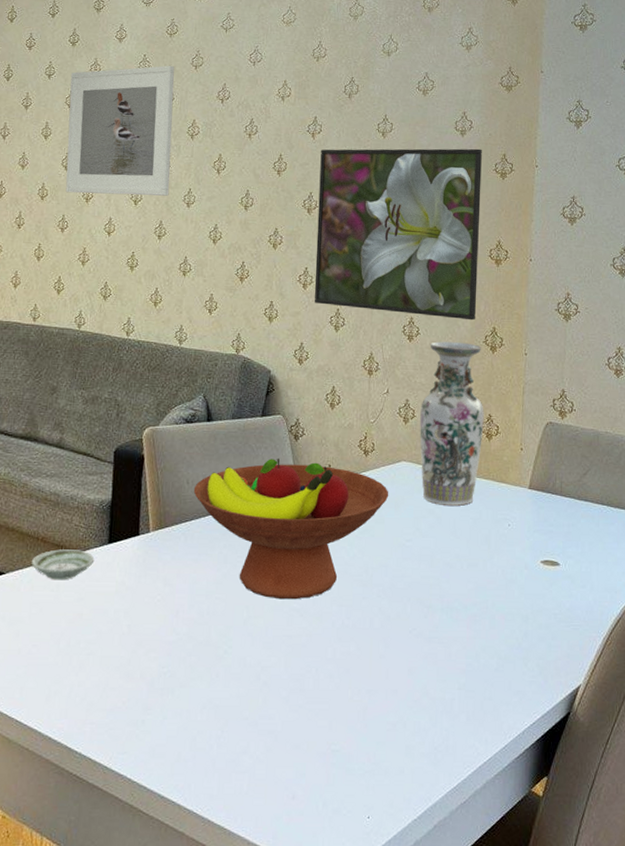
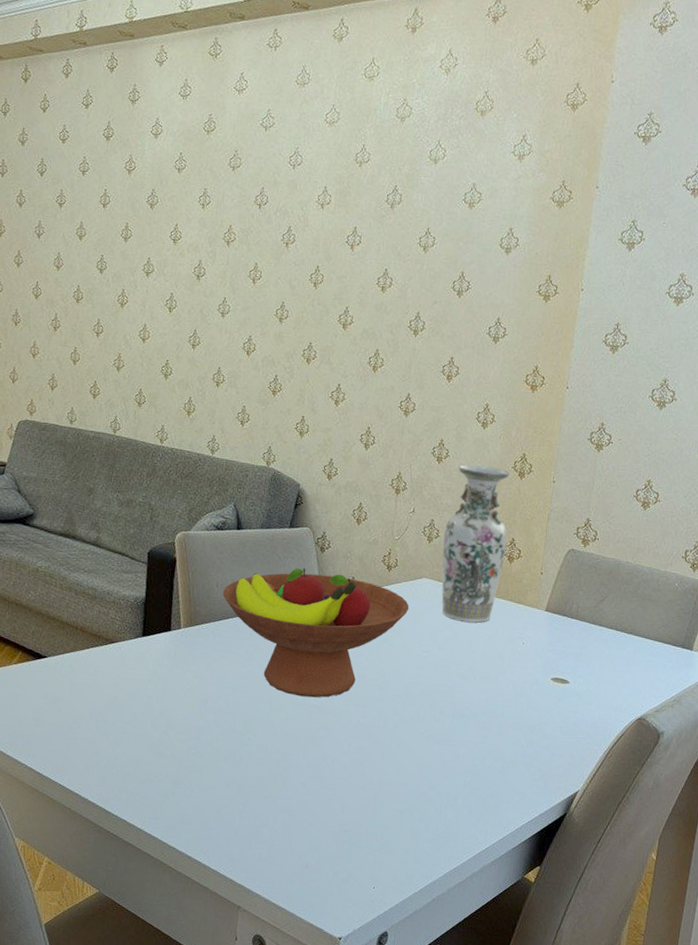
saucer: present [31,549,95,580] -> none [70,639,130,667]
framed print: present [65,65,175,196] -> none [100,165,211,304]
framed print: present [314,148,482,321] -> none [345,262,527,446]

